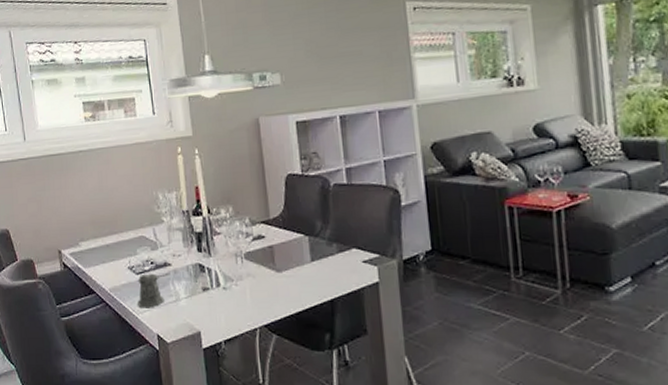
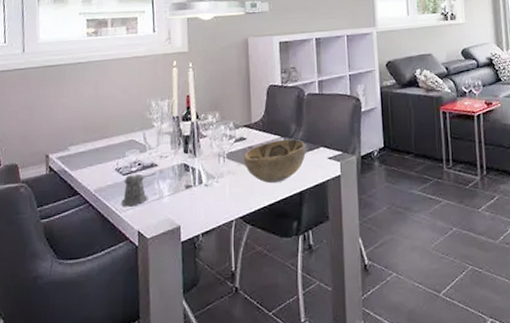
decorative bowl: none [263,238,336,289] -> present [243,139,306,184]

